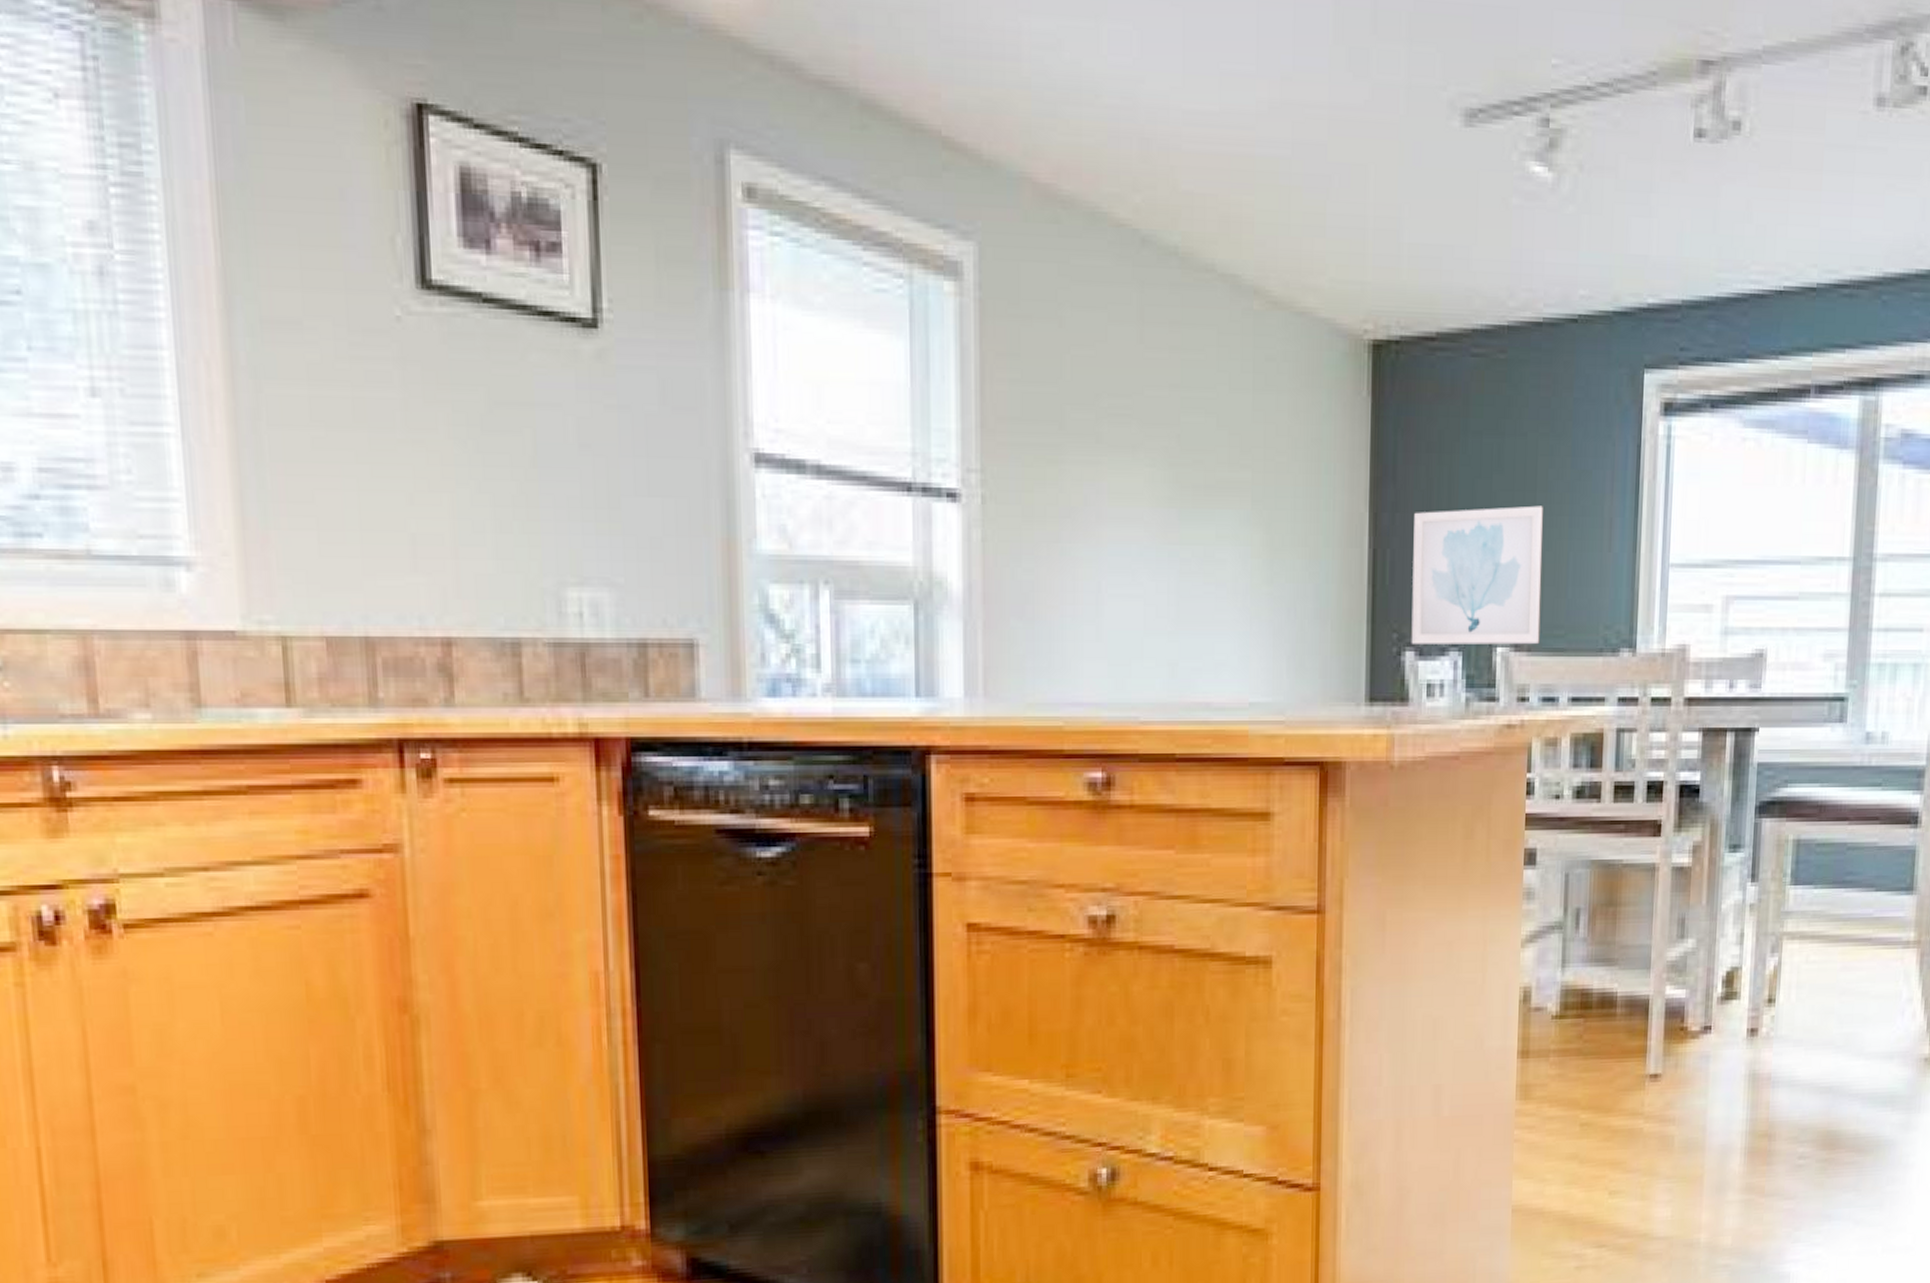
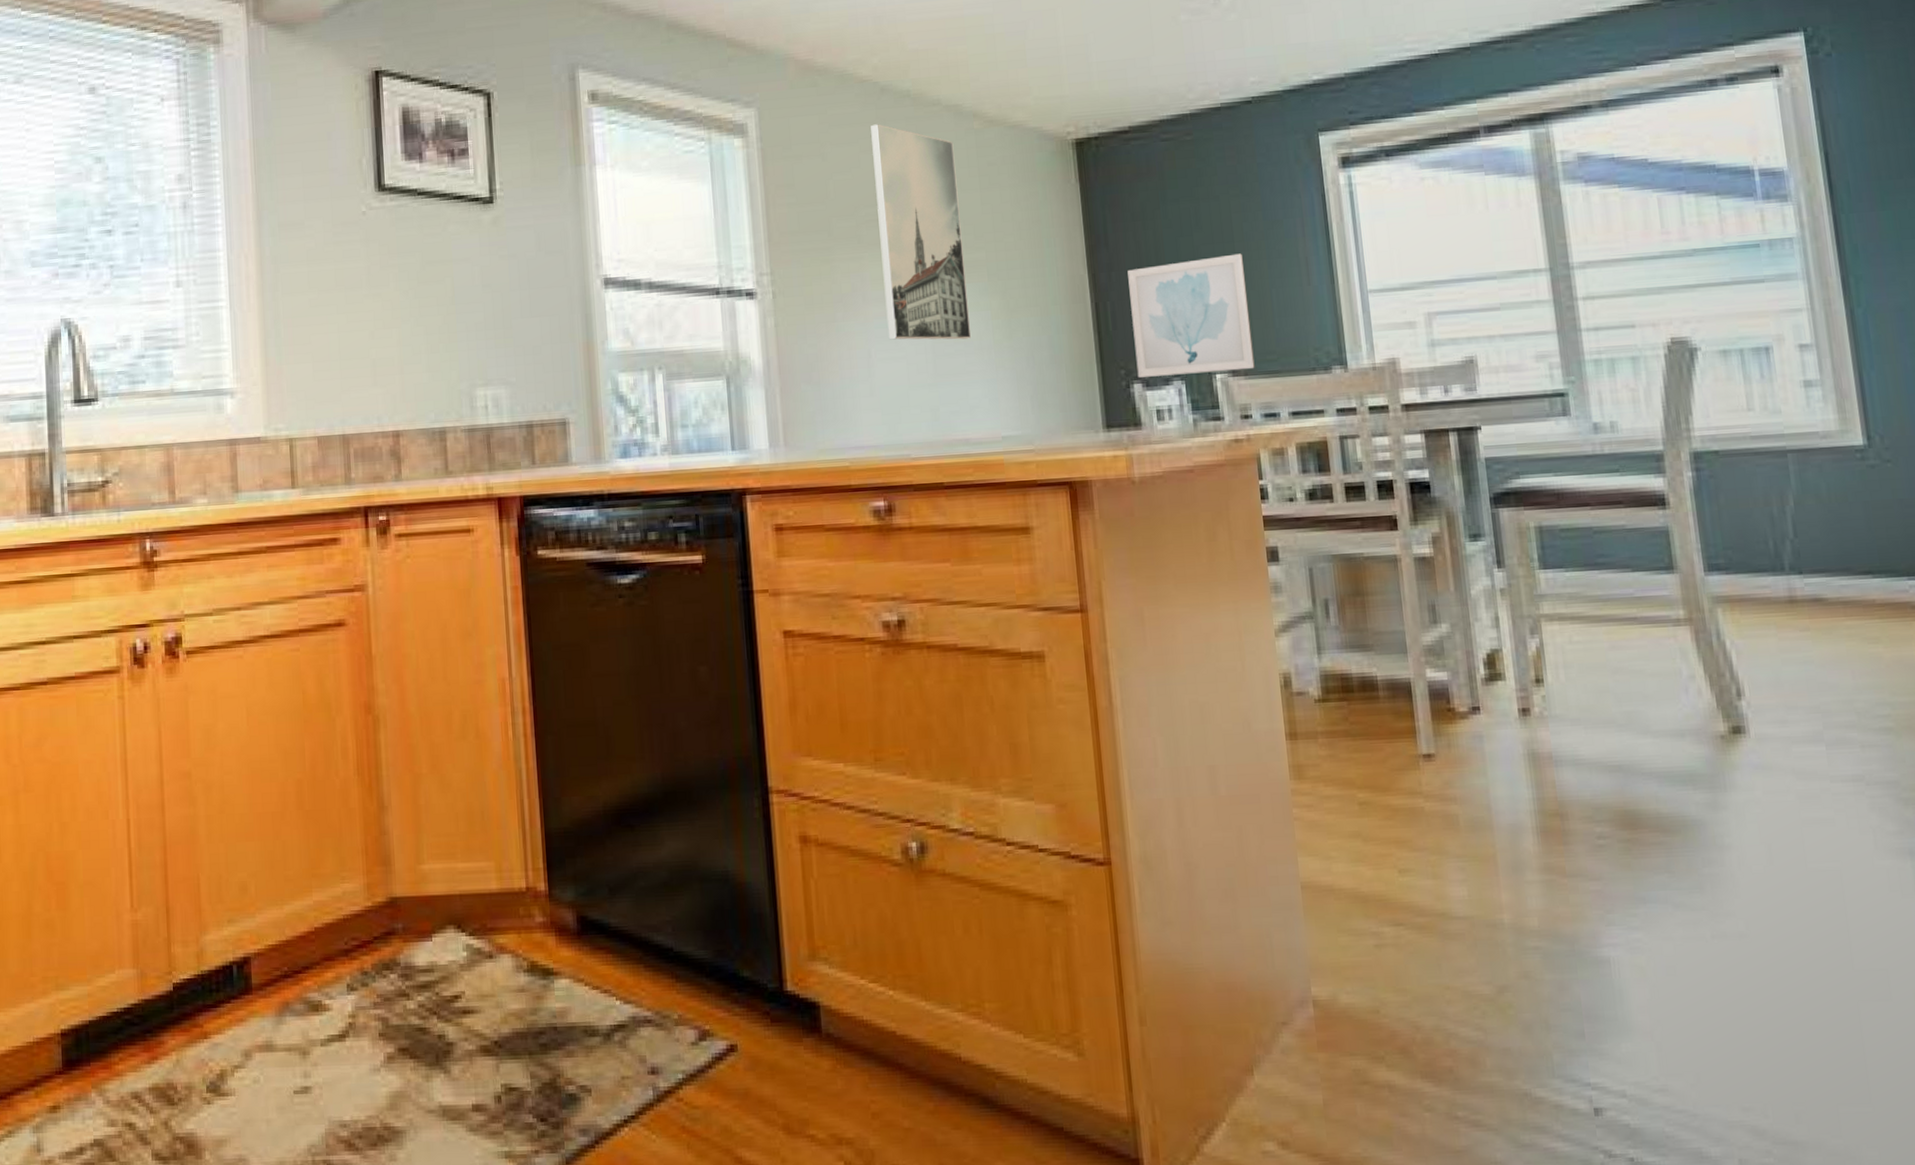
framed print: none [1124,286,1226,580] -> present [871,124,972,340]

